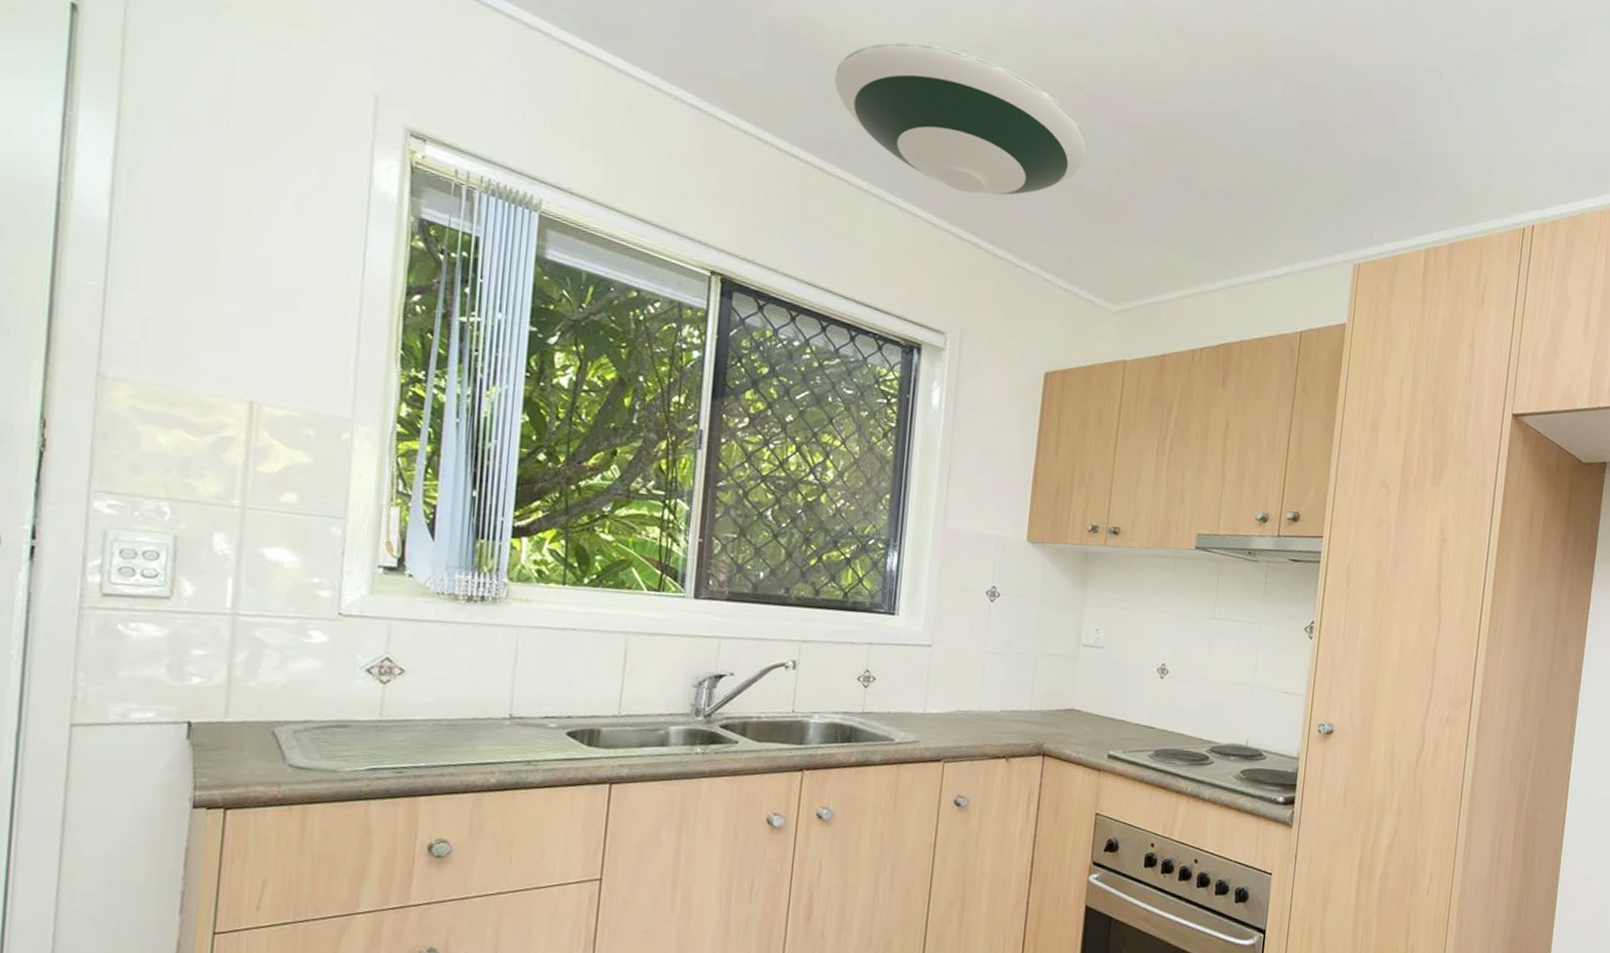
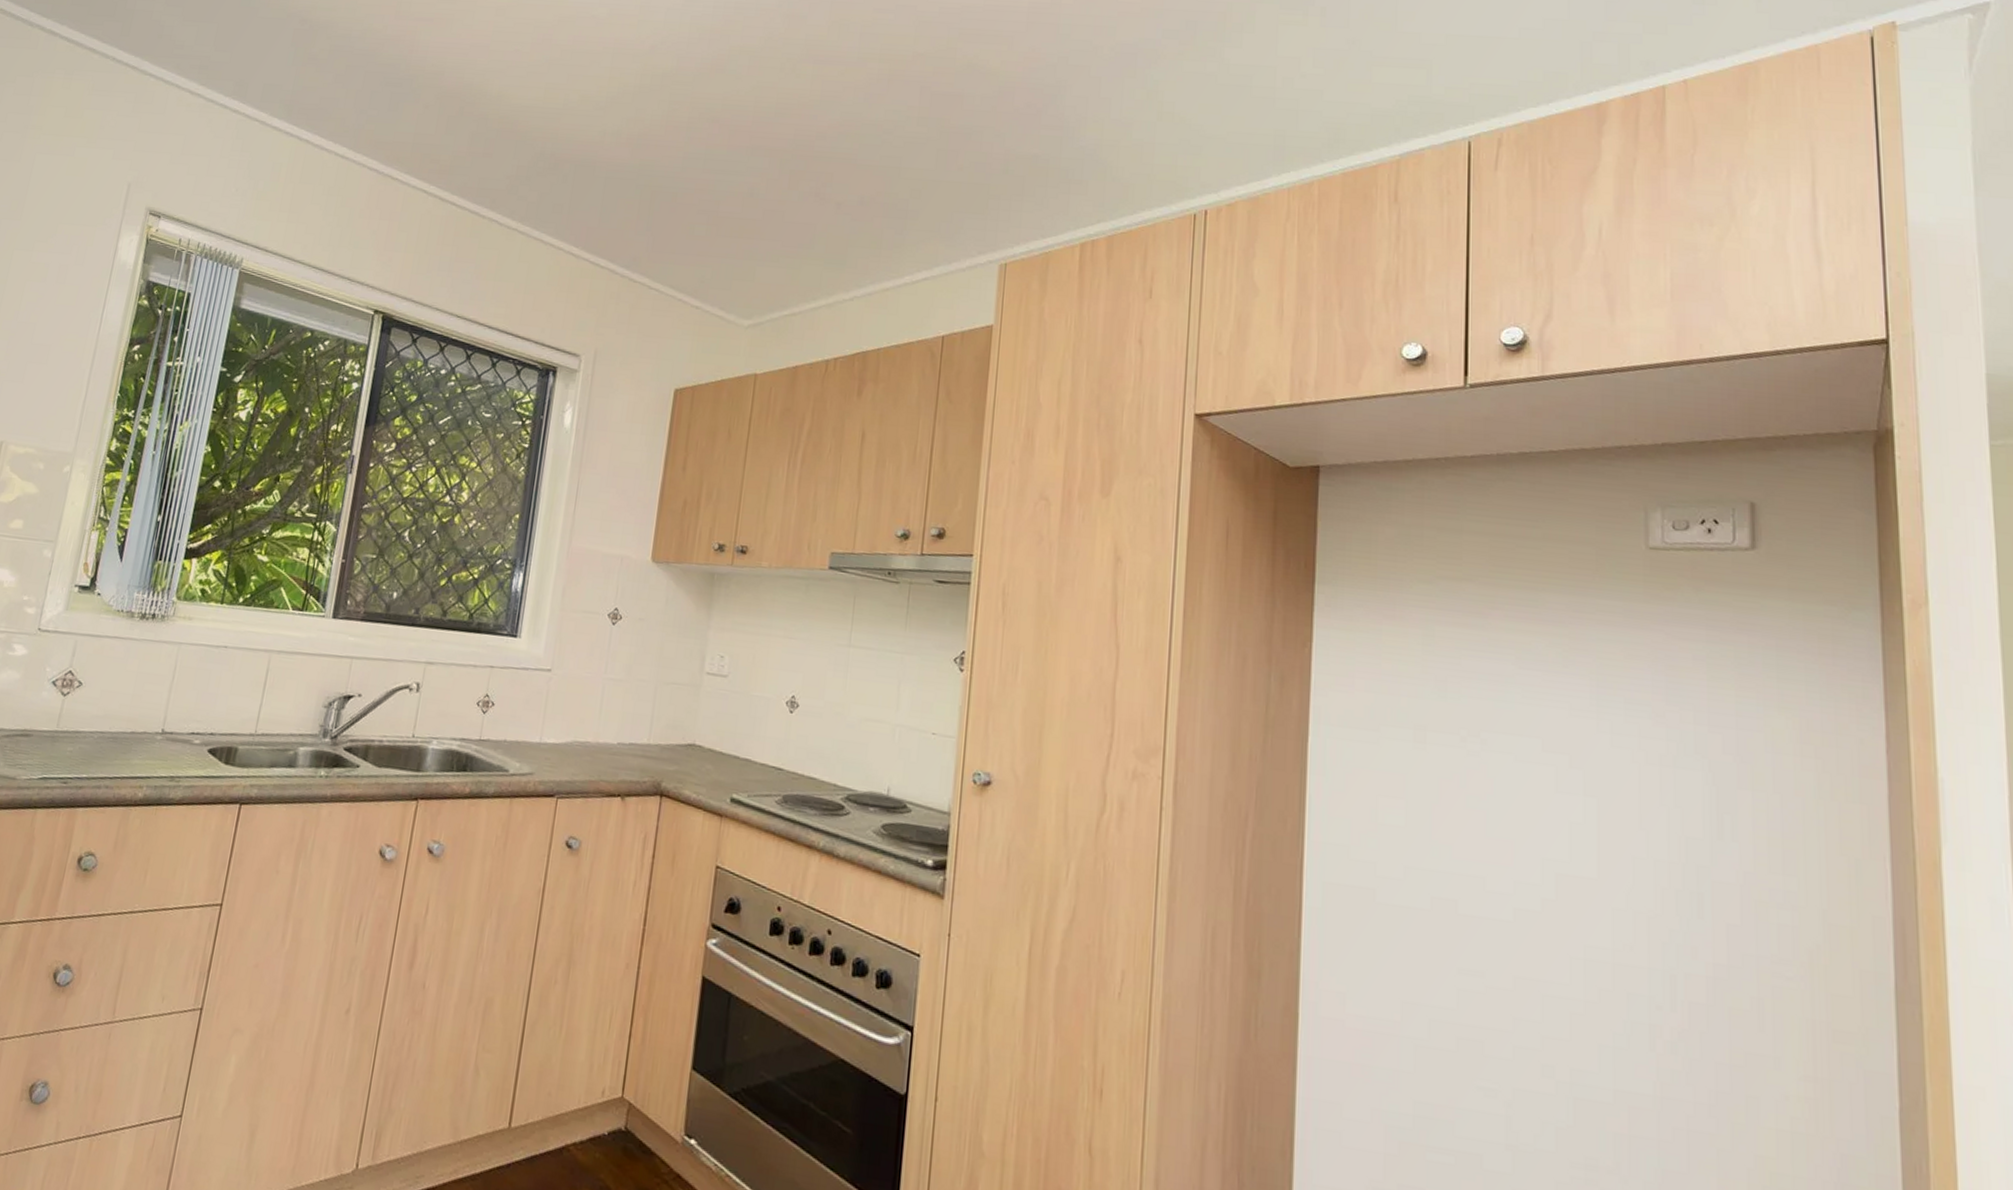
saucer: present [834,42,1088,196] -> none [493,96,723,224]

